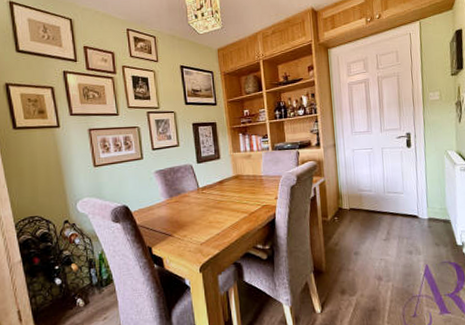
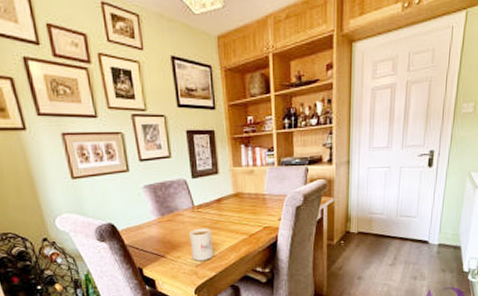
mug: none [195,207,217,240] -> present [189,228,214,262]

